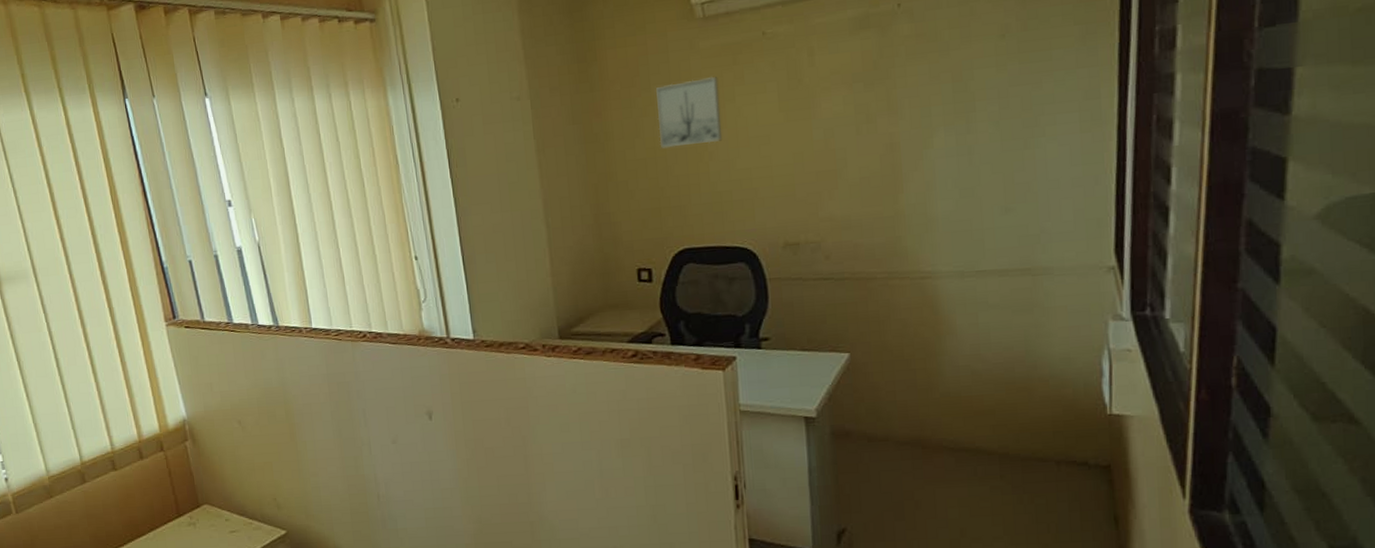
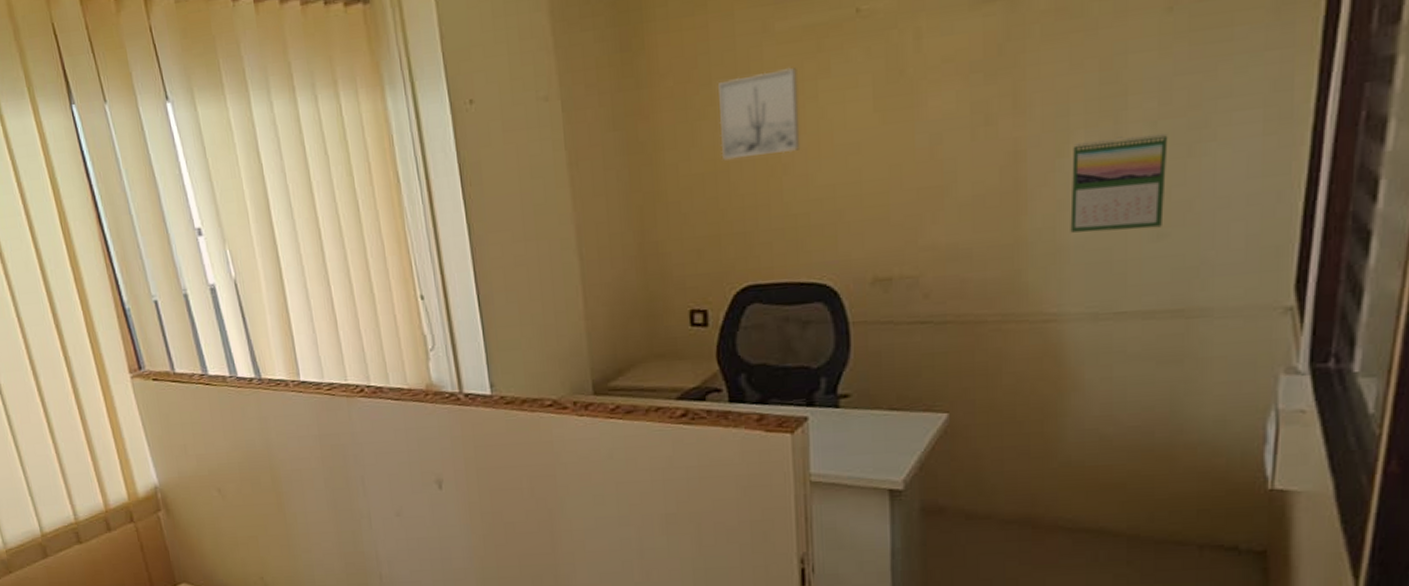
calendar: none [936,130,1009,208] -> present [1070,133,1168,233]

